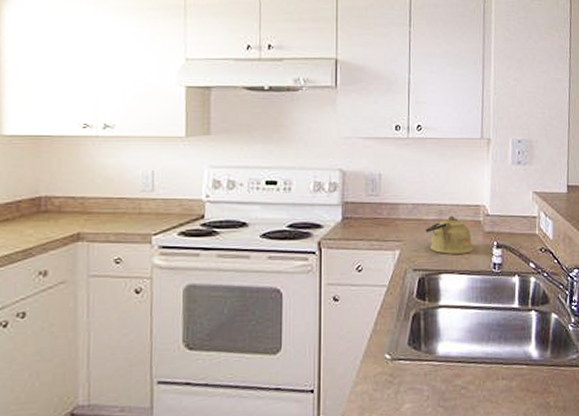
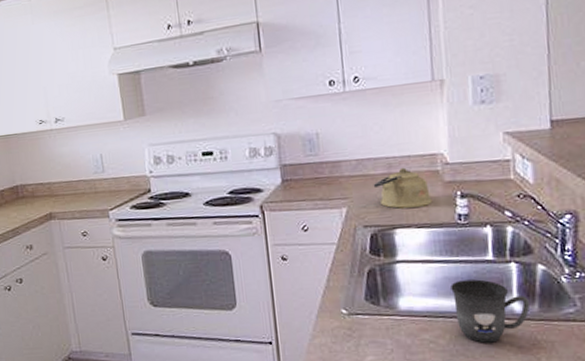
mug: none [483,326,545,388] -> present [450,279,531,343]

